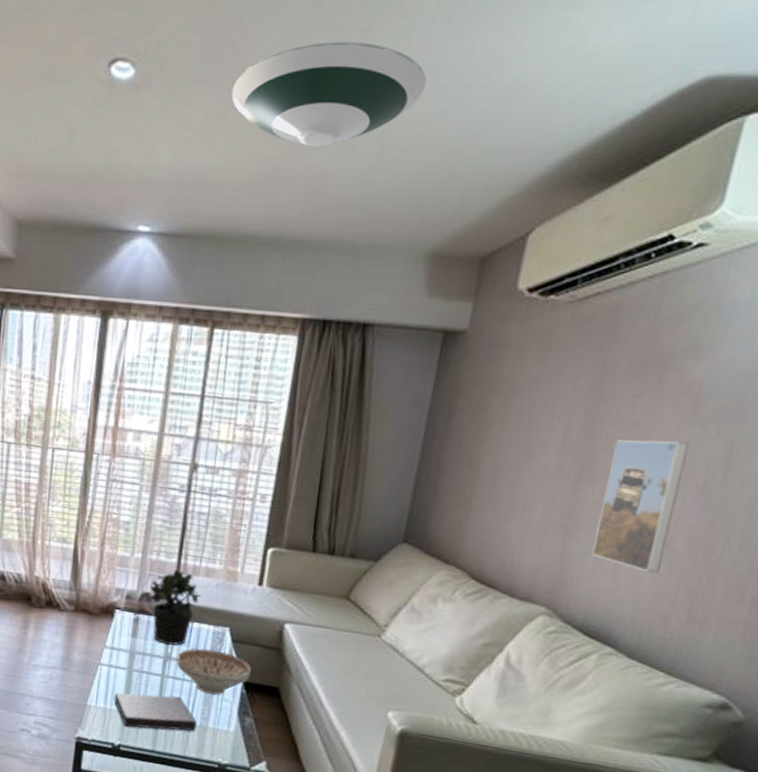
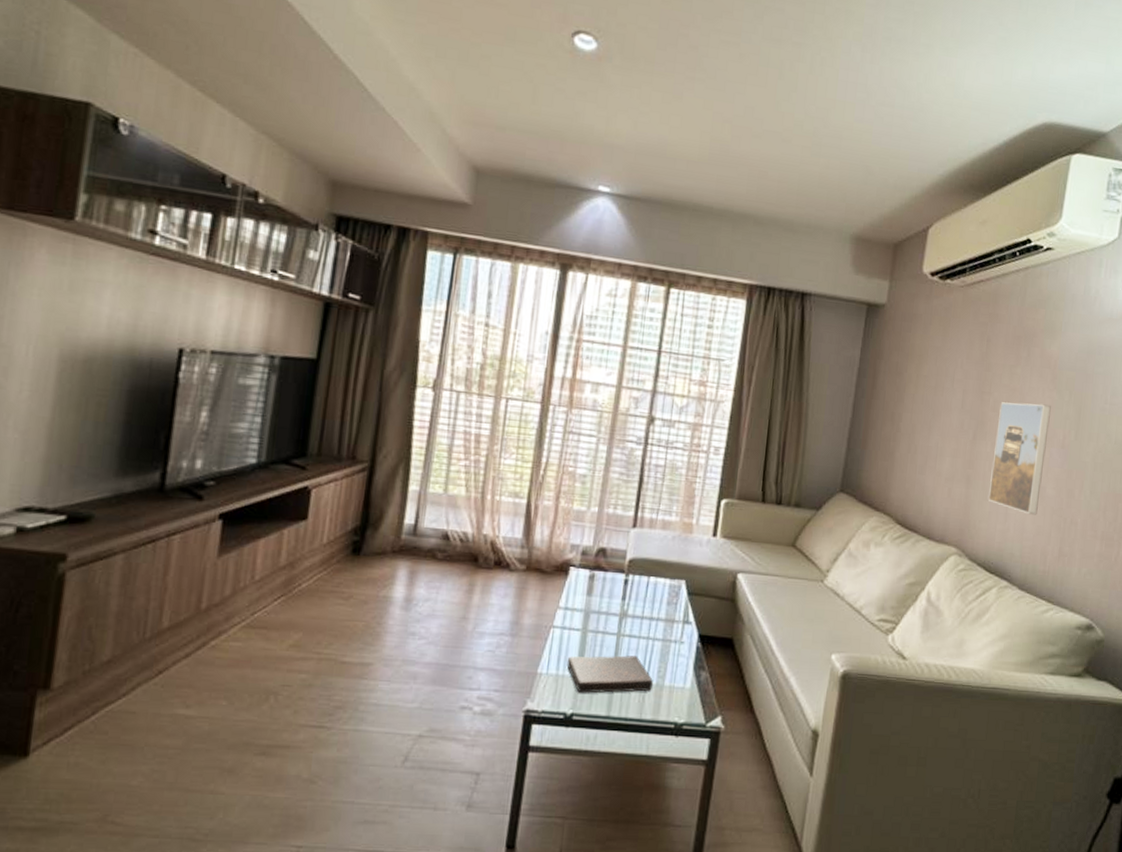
potted plant: present [149,570,201,647] -> none [605,523,657,603]
decorative bowl: present [177,648,251,695] -> none [633,603,706,651]
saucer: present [231,41,426,147] -> none [686,48,847,136]

